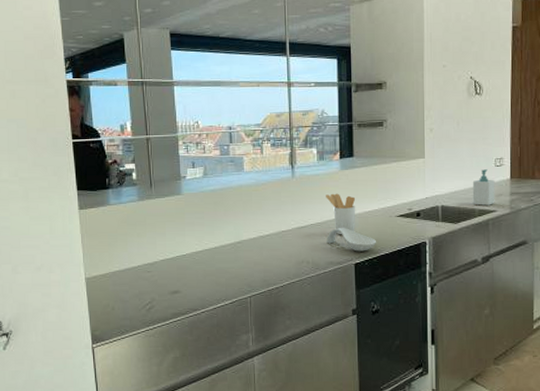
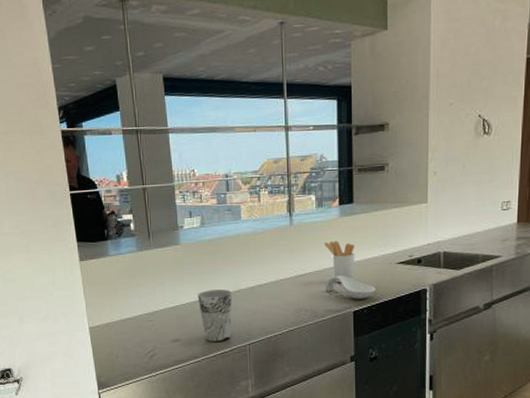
cup: none [198,240,234,294] -> present [197,289,232,342]
soap bottle: present [472,169,495,206] -> none [476,213,501,251]

